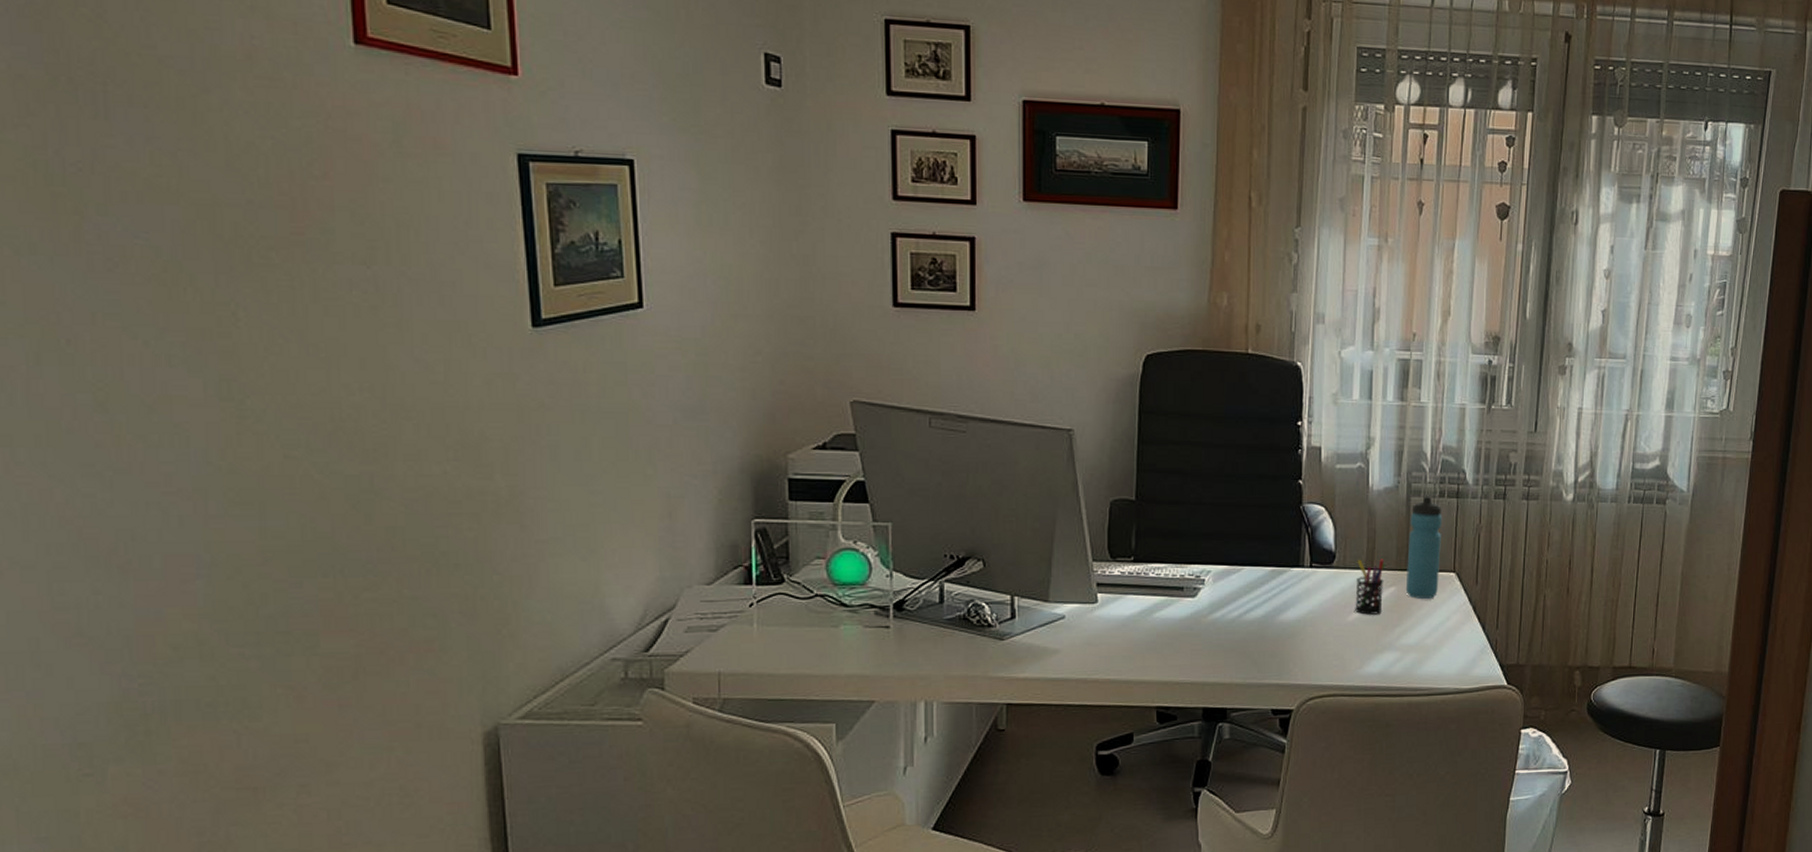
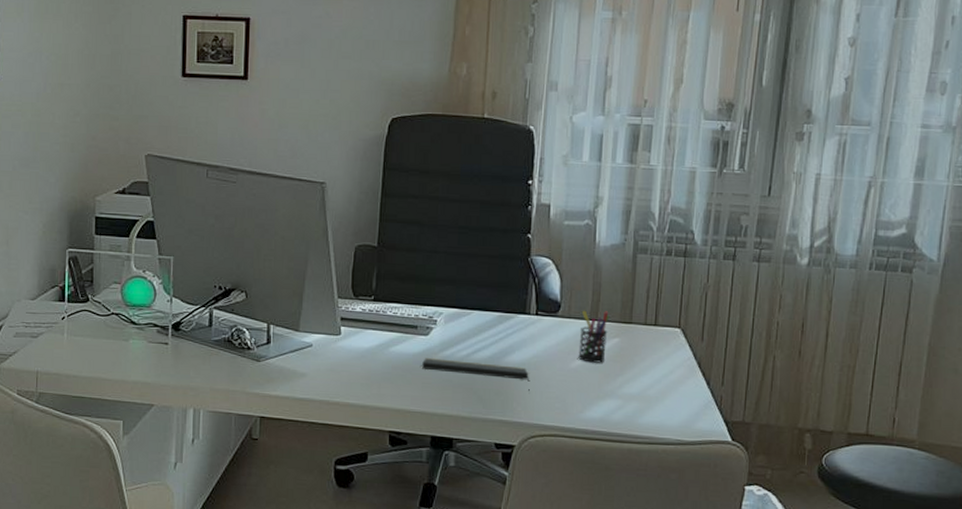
notepad: none [1190,622,1306,651] -> present [422,358,530,392]
water bottle: present [1405,496,1443,599] -> none [629,254,669,352]

